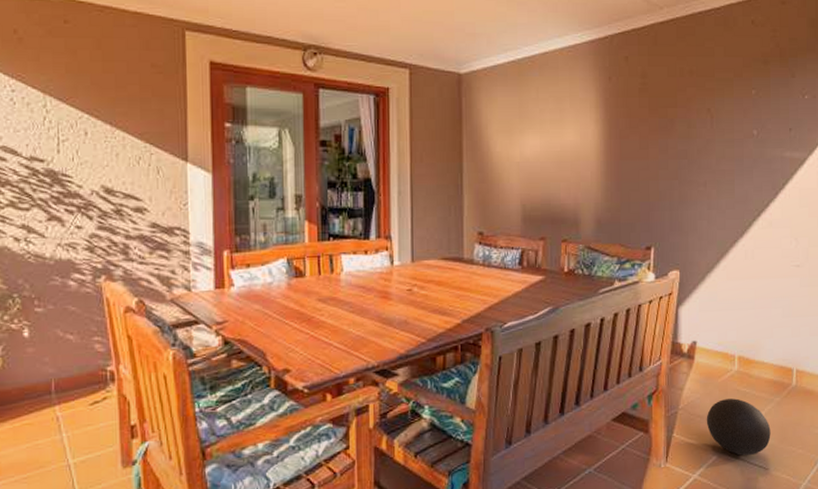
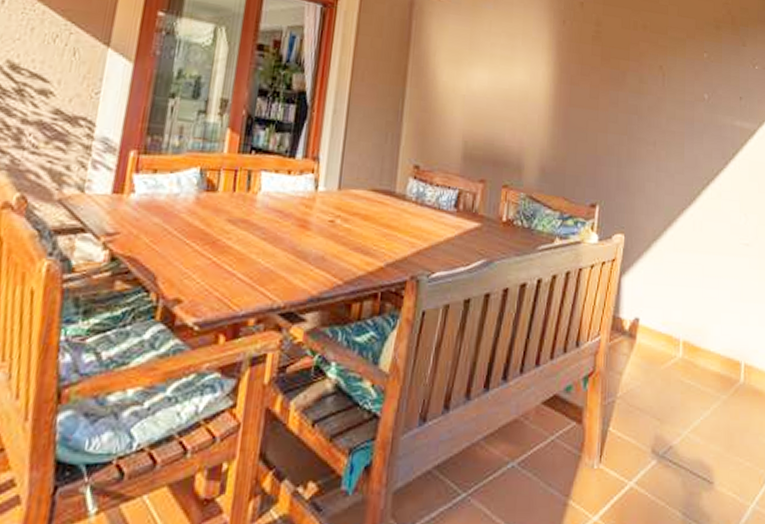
ball: present [706,398,771,456] -> none [646,391,716,464]

